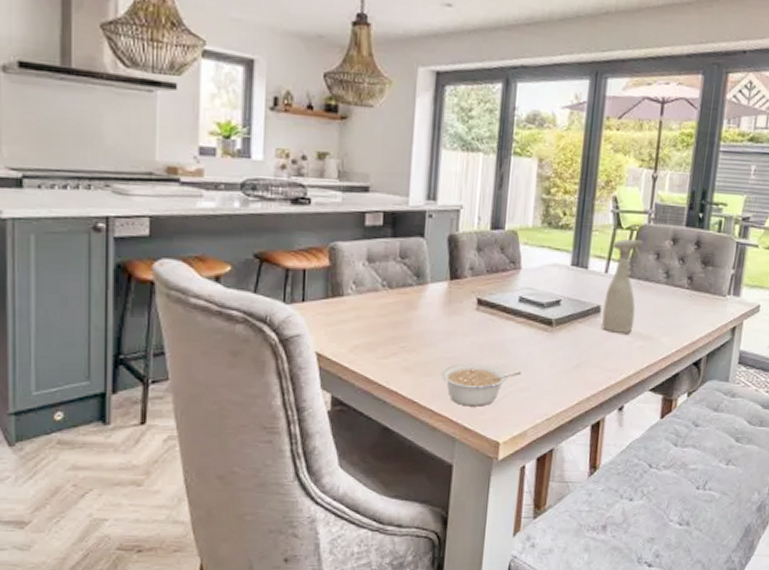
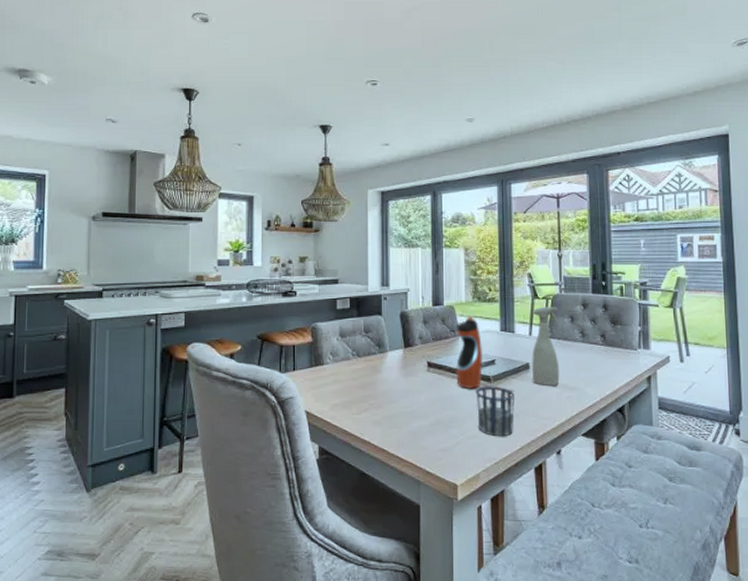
legume: present [440,363,522,407] -> none [403,416,470,453]
water bottle: none [510,244,548,333] -> present [455,315,483,389]
cup: none [532,330,578,390] -> present [475,386,515,437]

